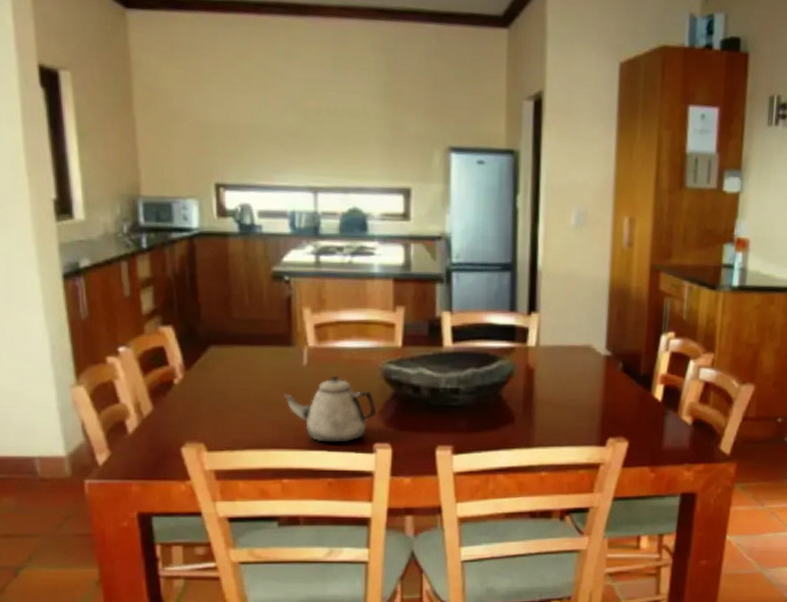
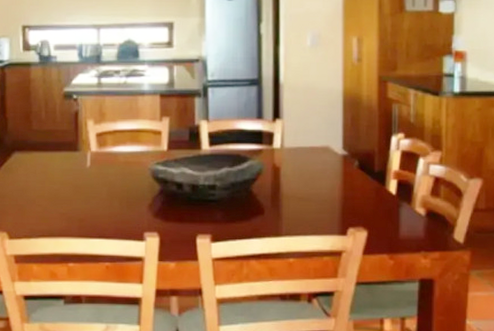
teapot: present [284,375,377,443] -> none [71,175,147,232]

